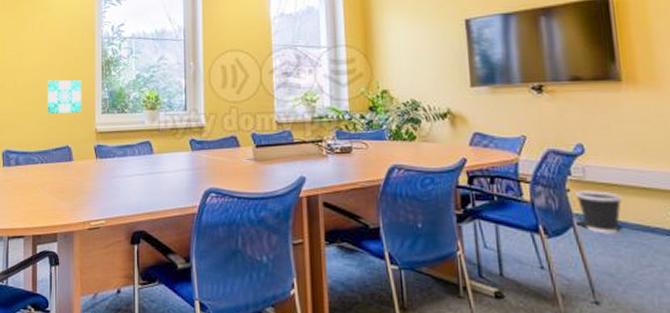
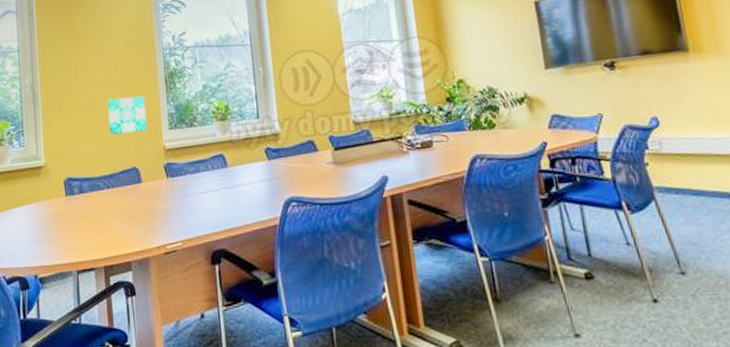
wastebasket: present [575,190,623,234] -> none [653,162,699,204]

